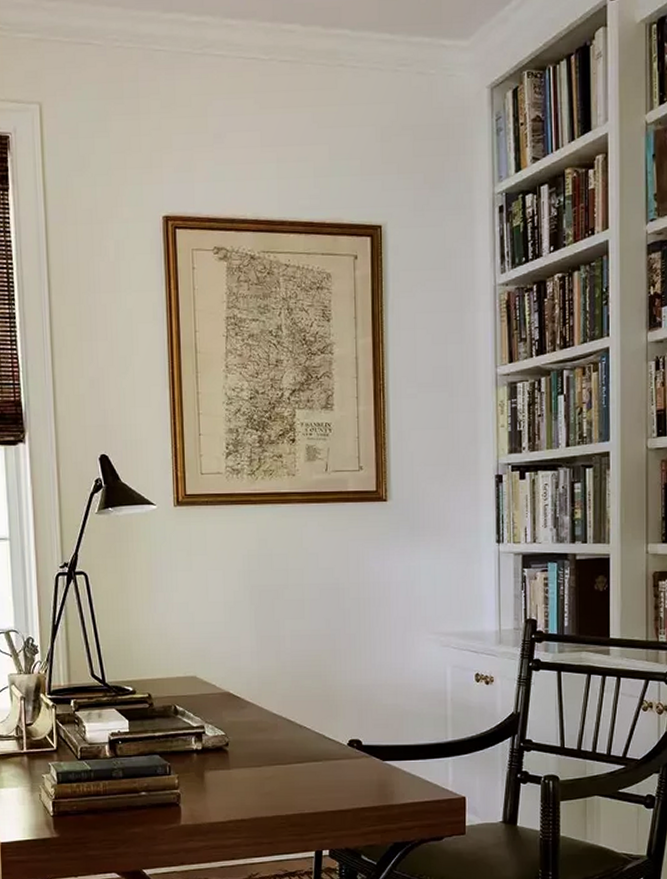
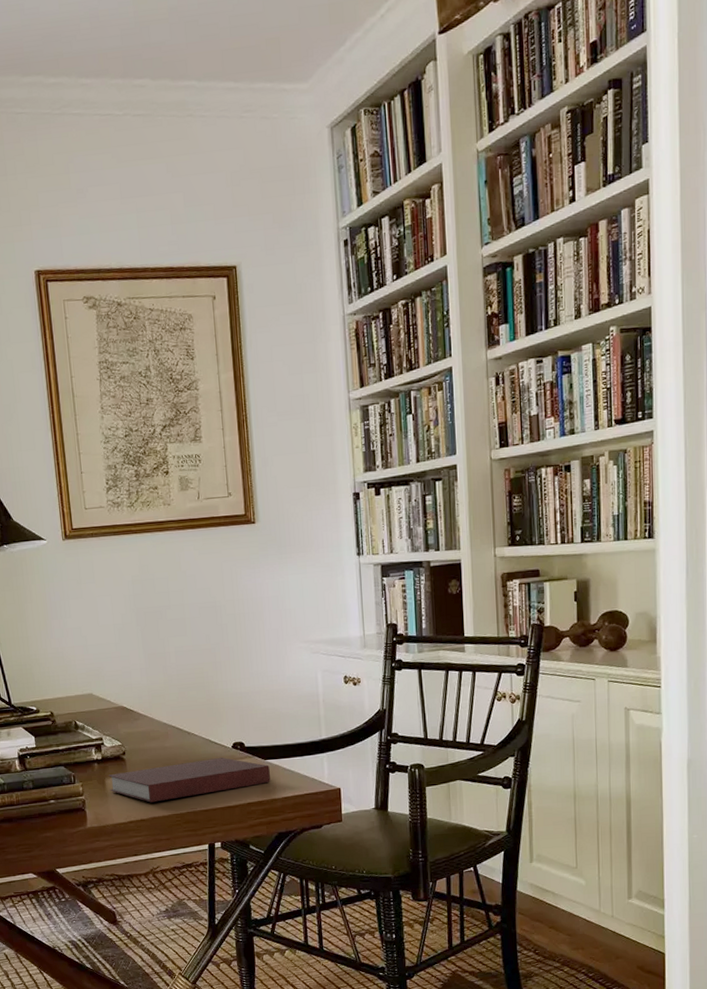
notebook: none [208,755,388,801] -> present [108,757,271,803]

